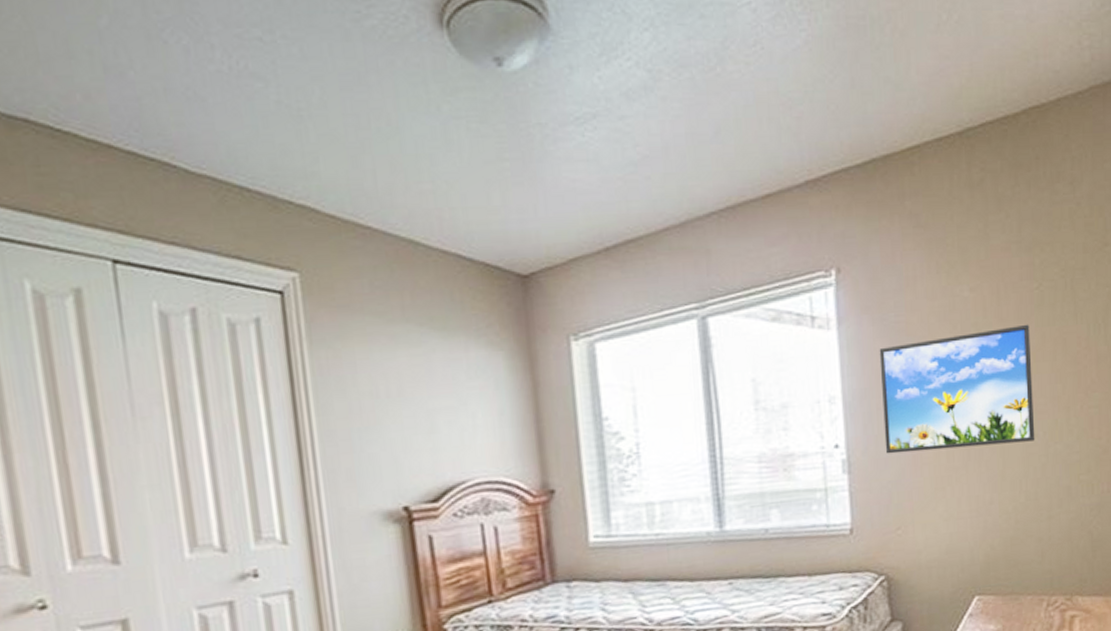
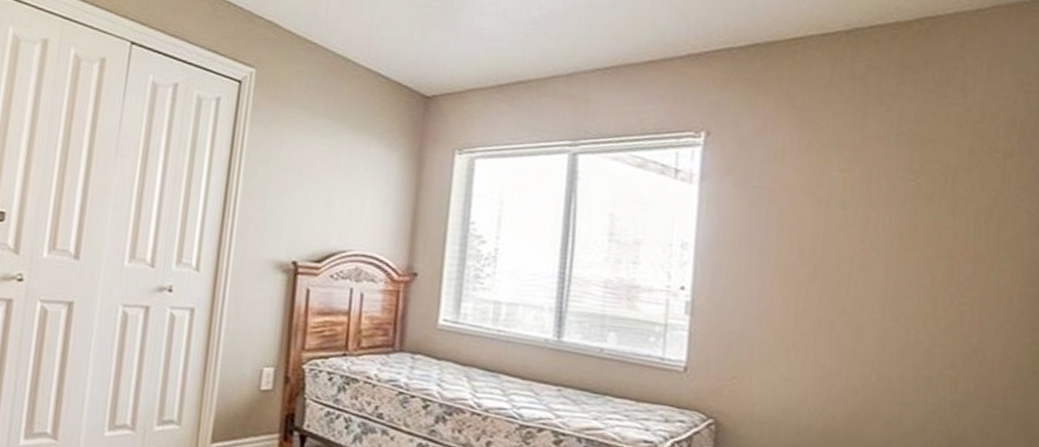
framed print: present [879,324,1035,454] -> none [731,208,901,324]

